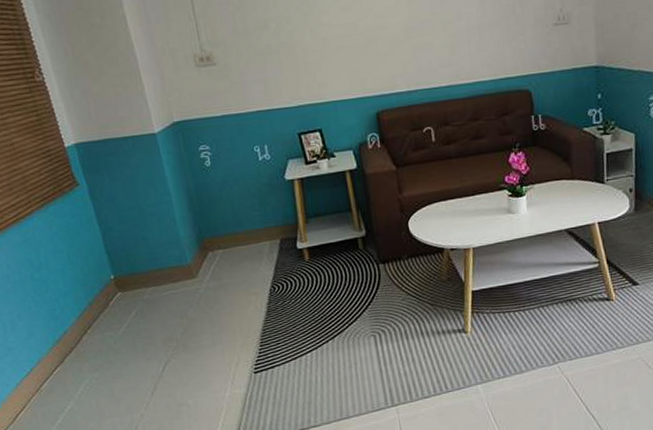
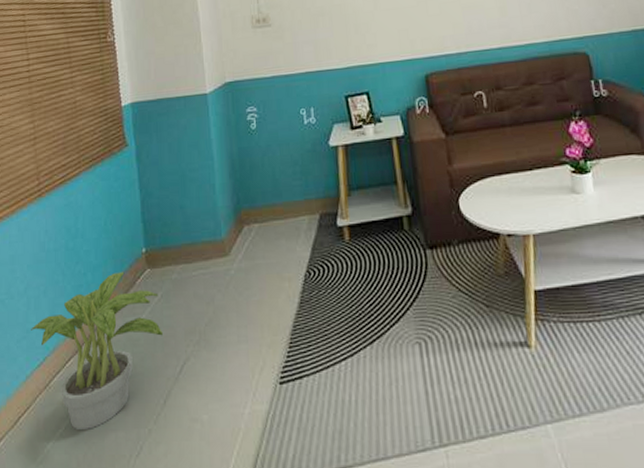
potted plant: none [12,296,142,420] -> present [31,272,163,431]

